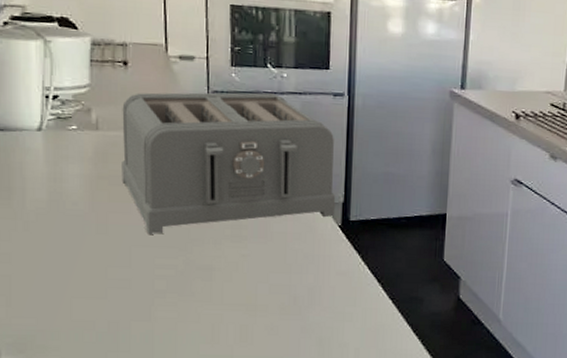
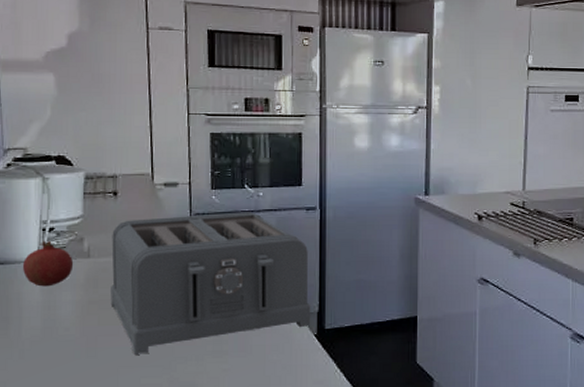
fruit: none [24,108,81,158] -> present [22,240,74,287]

